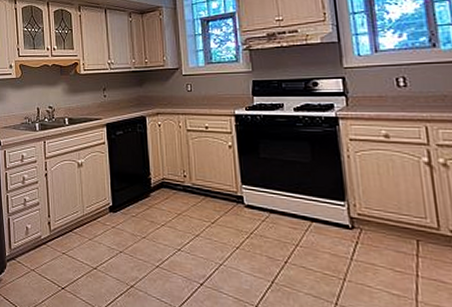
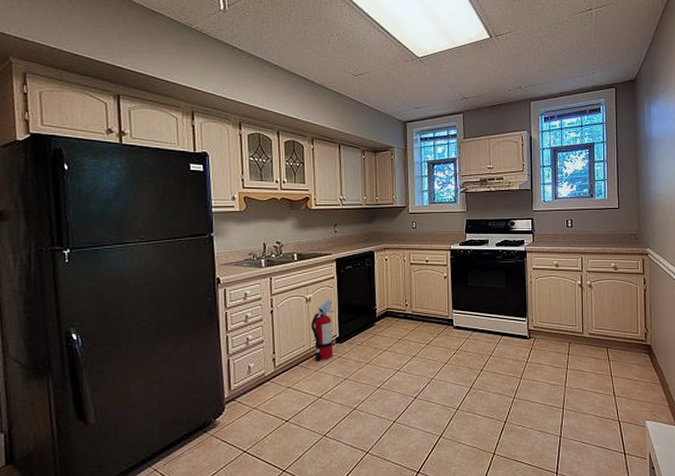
fire extinguisher: none [84,165,107,230] -> present [311,299,334,362]

